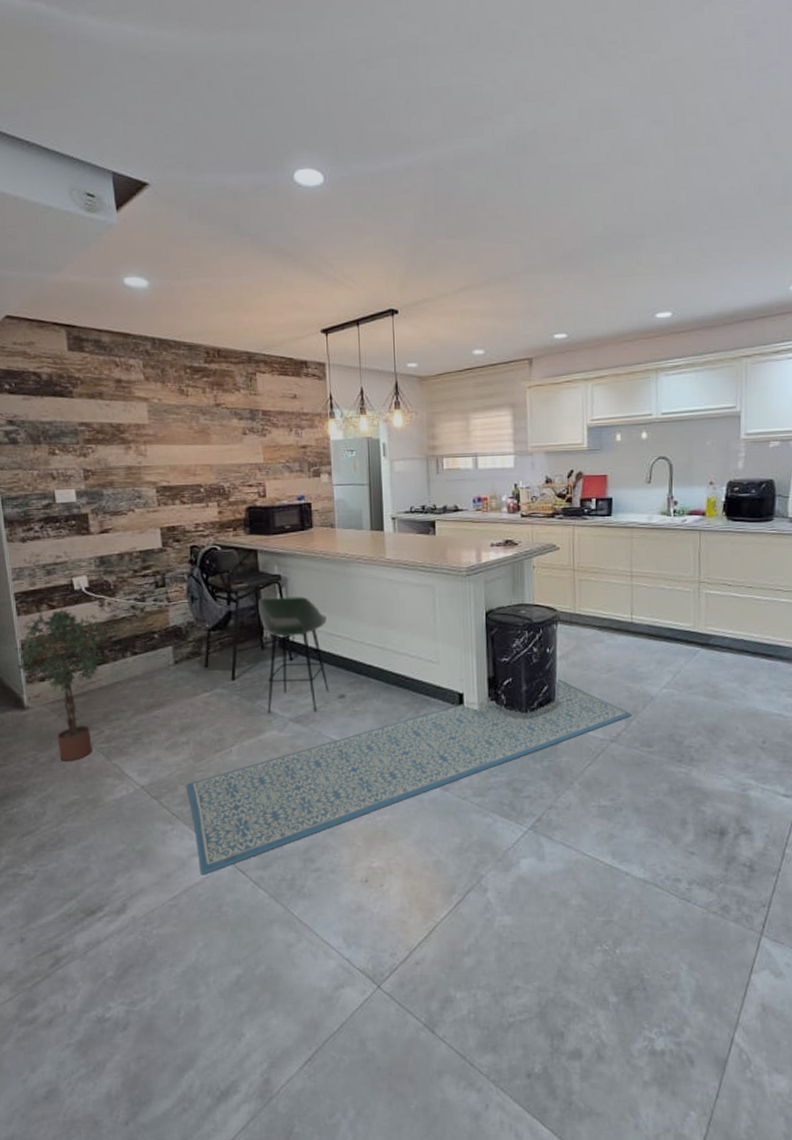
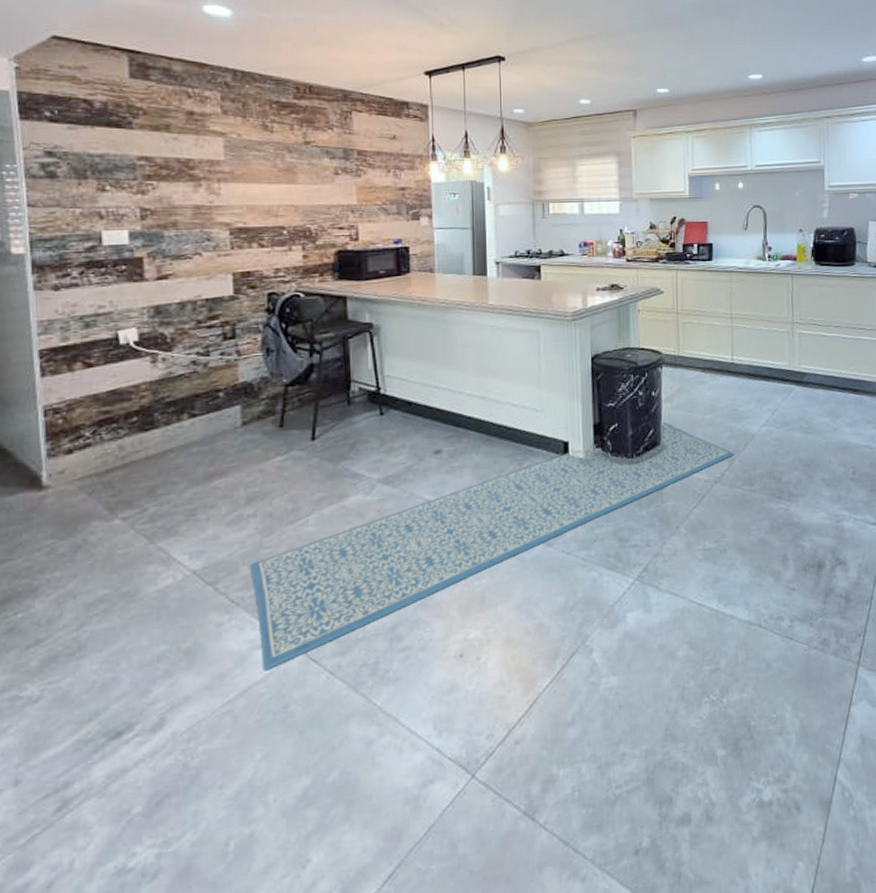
potted tree: present [14,609,109,762] -> none [33,367,162,549]
bar stool: present [258,596,330,713] -> none [346,345,424,475]

